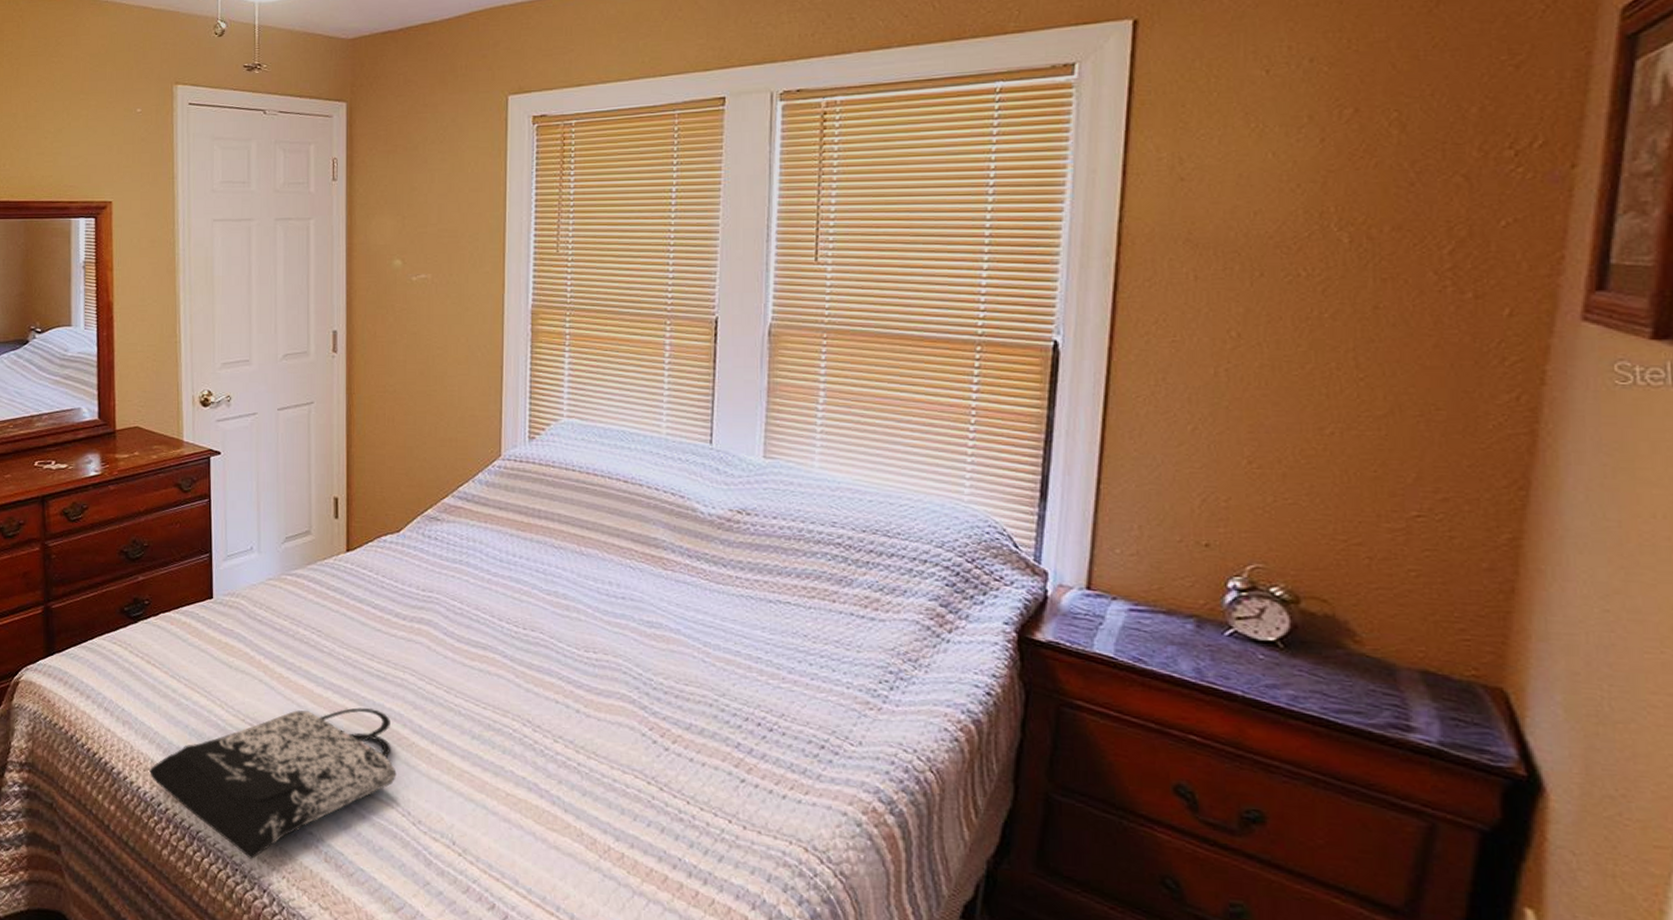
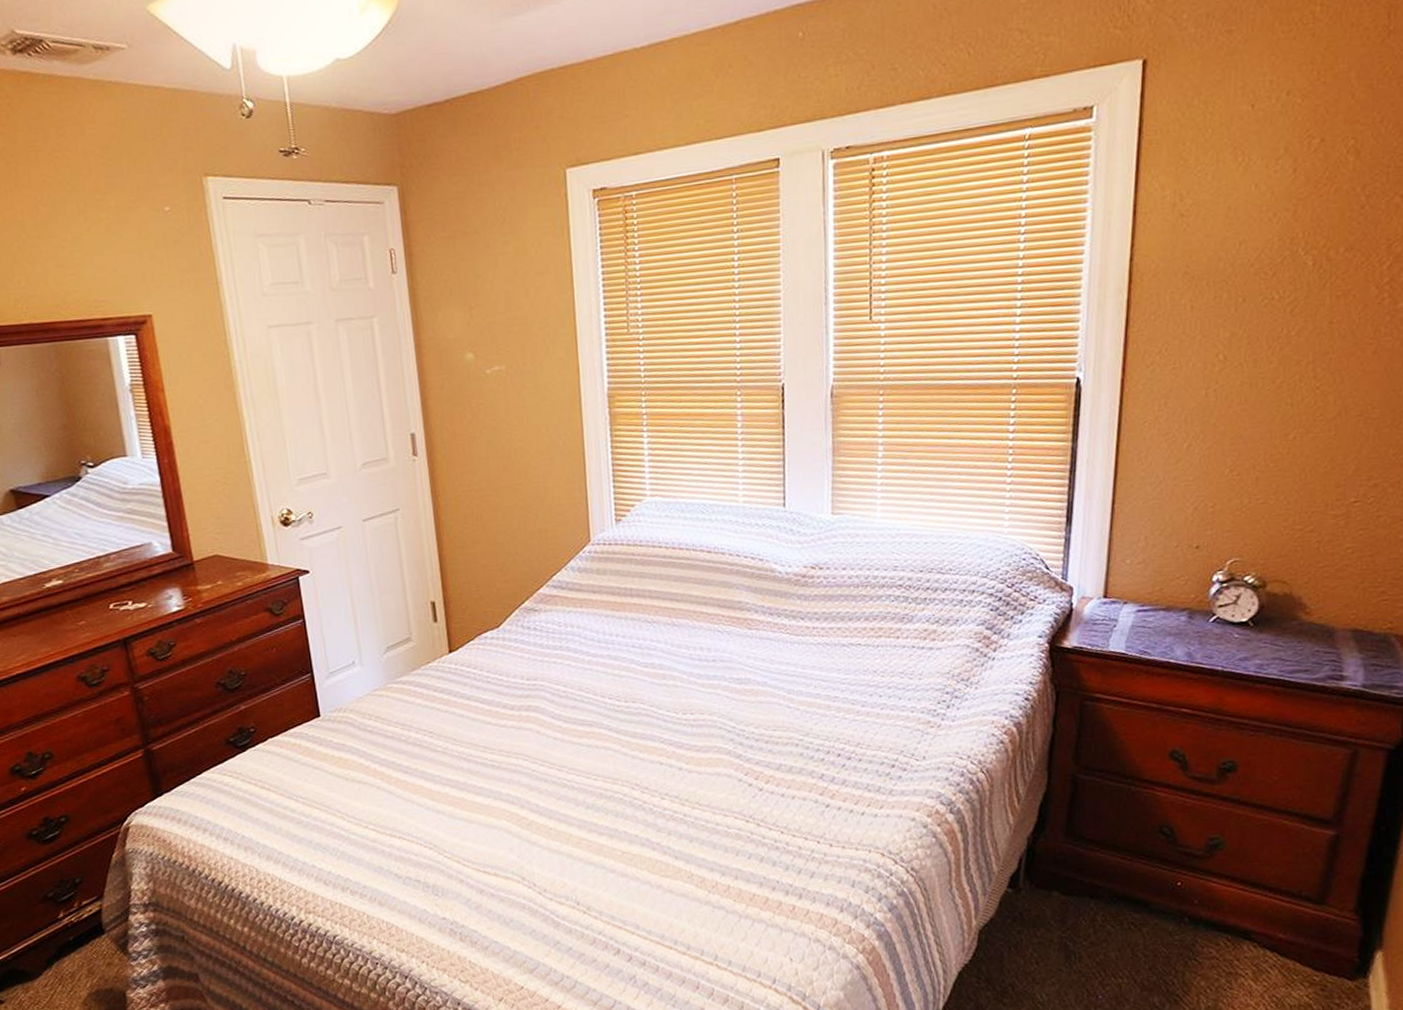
tote bag: present [149,707,397,860] -> none [278,796,520,952]

